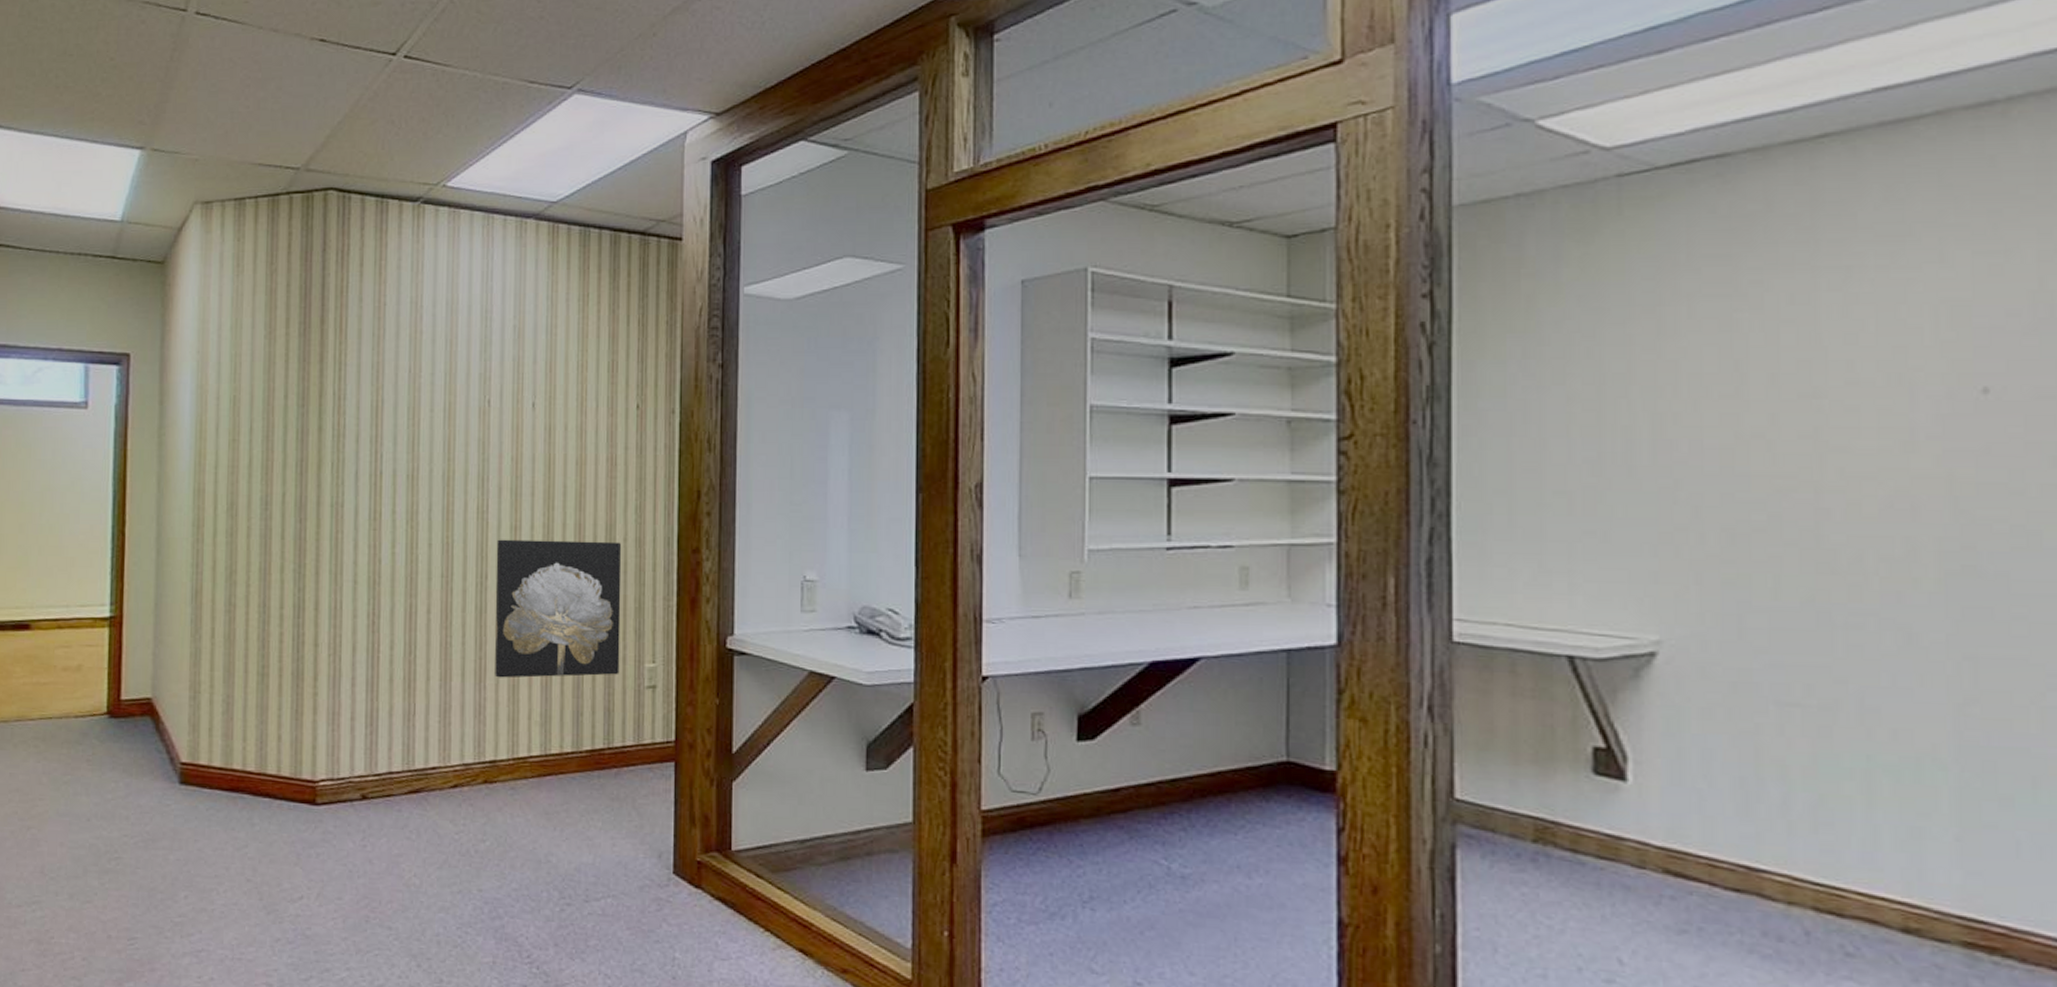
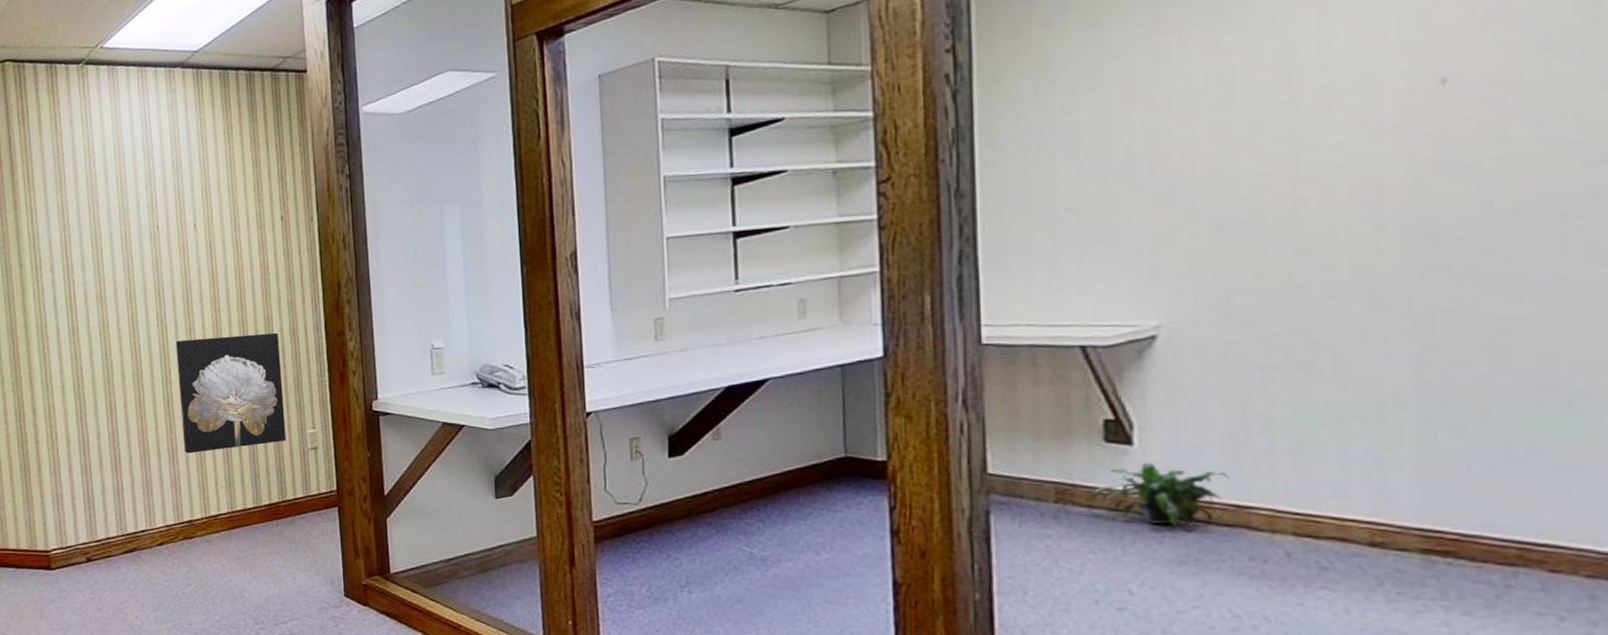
potted plant: none [1575,803,1739,888] -> present [1090,462,1230,527]

